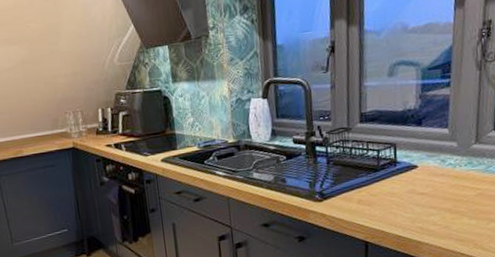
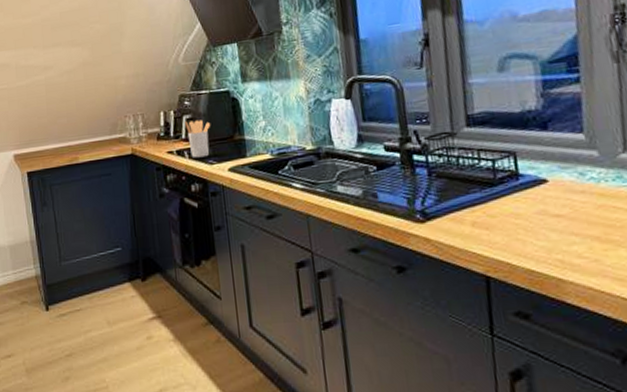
utensil holder: none [121,116,145,151] -> present [185,119,211,158]

